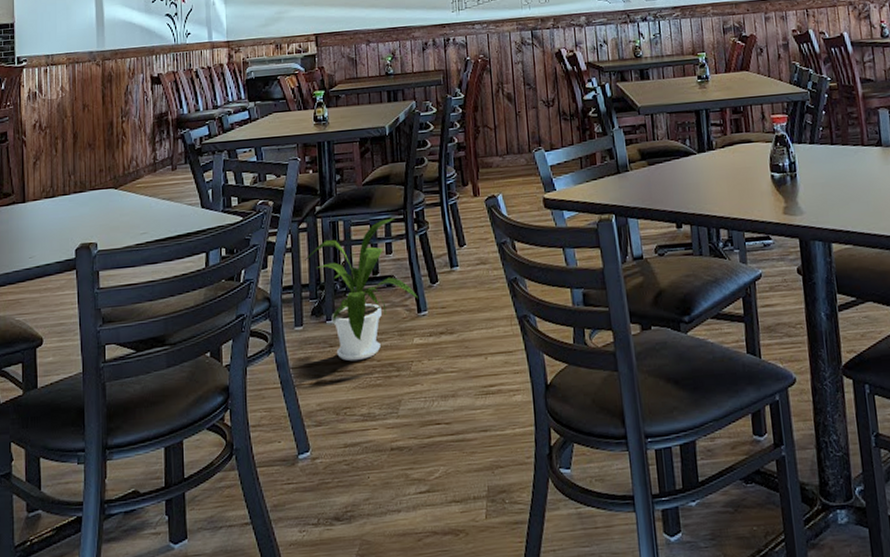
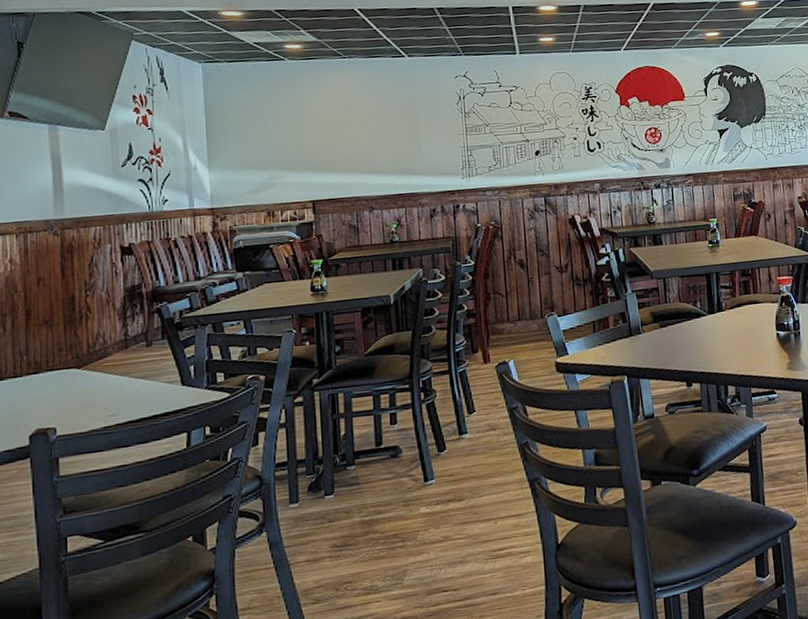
house plant: present [305,217,419,362] -> none [301,387,426,536]

